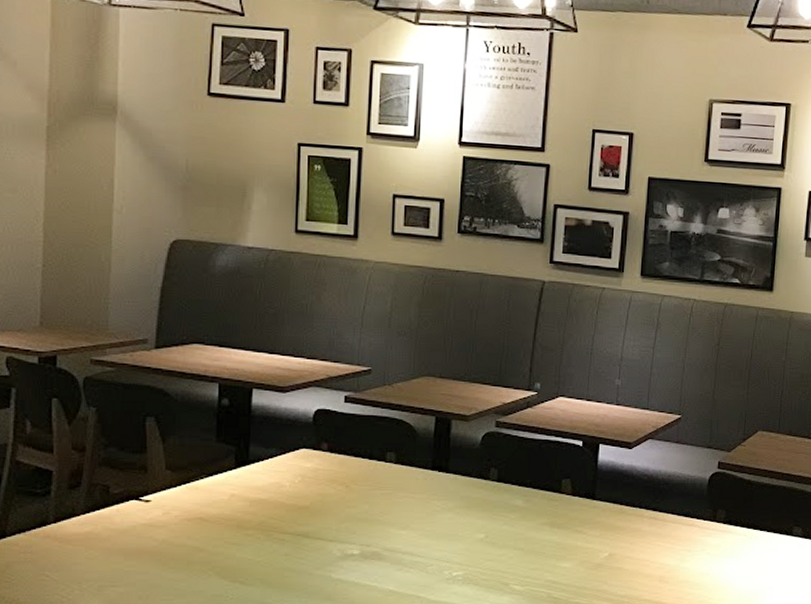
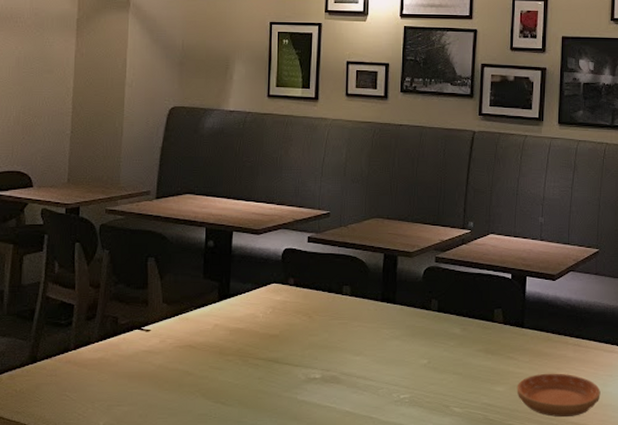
saucer: none [585,548,677,594] -> present [516,373,601,417]

